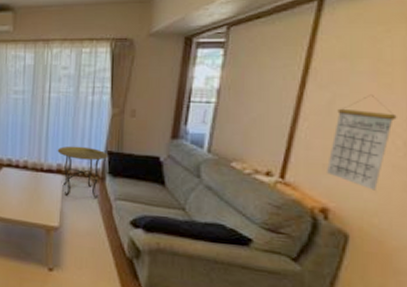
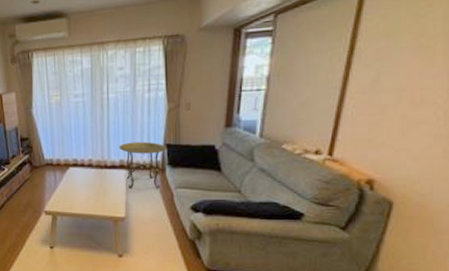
calendar: present [327,94,397,191] -> none [372,69,438,160]

